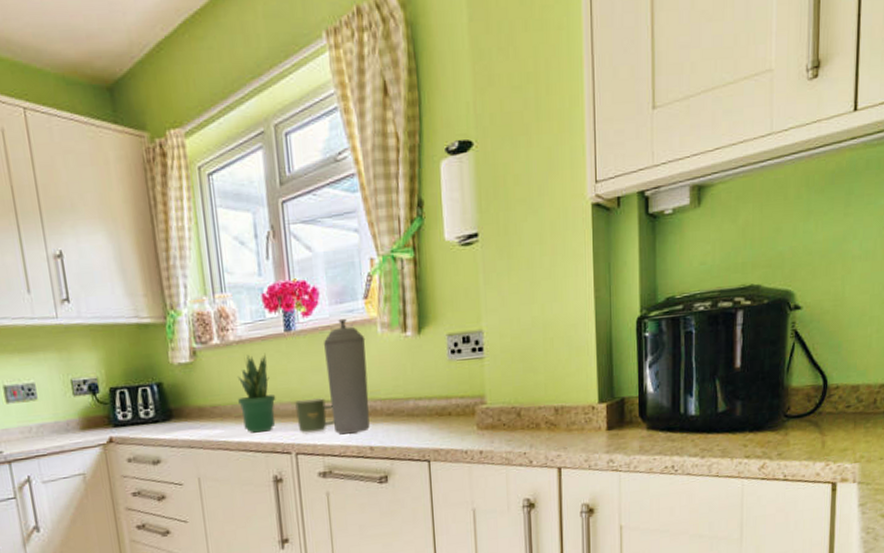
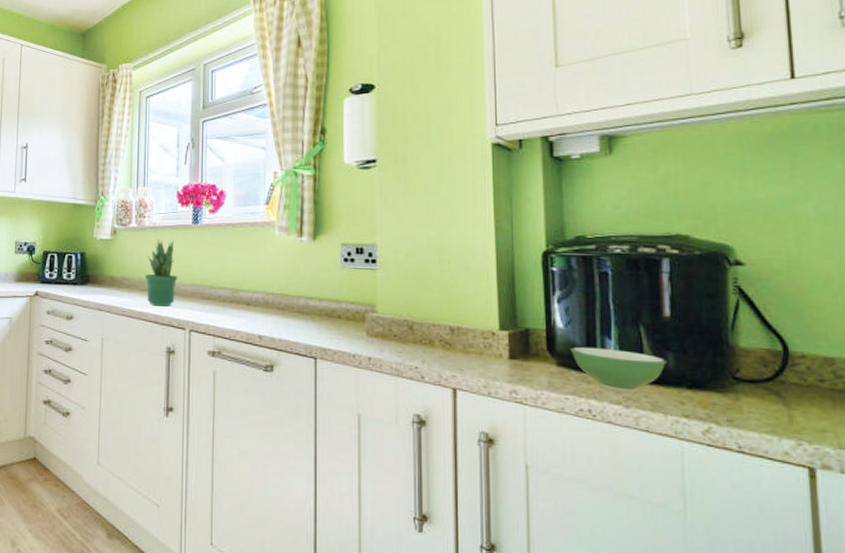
mug: present [295,398,334,434] -> none [194,284,228,315]
canister: present [323,318,370,435] -> none [225,218,264,321]
bowl: none [658,405,737,446] -> present [569,346,668,395]

